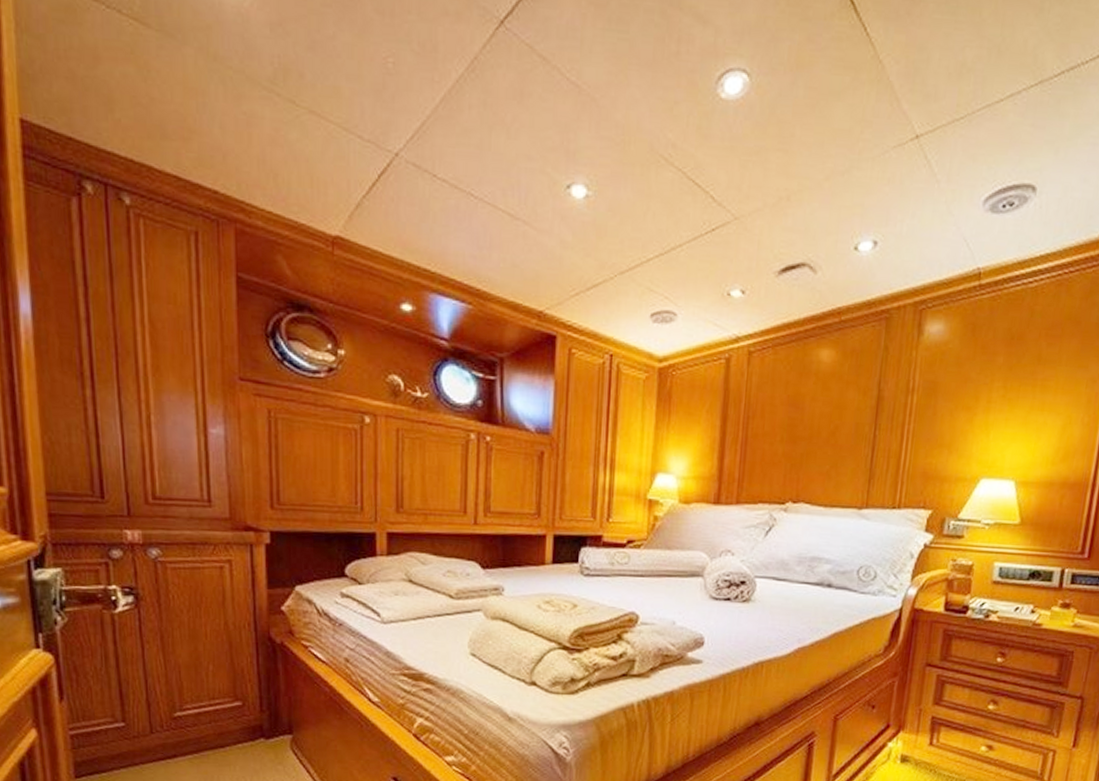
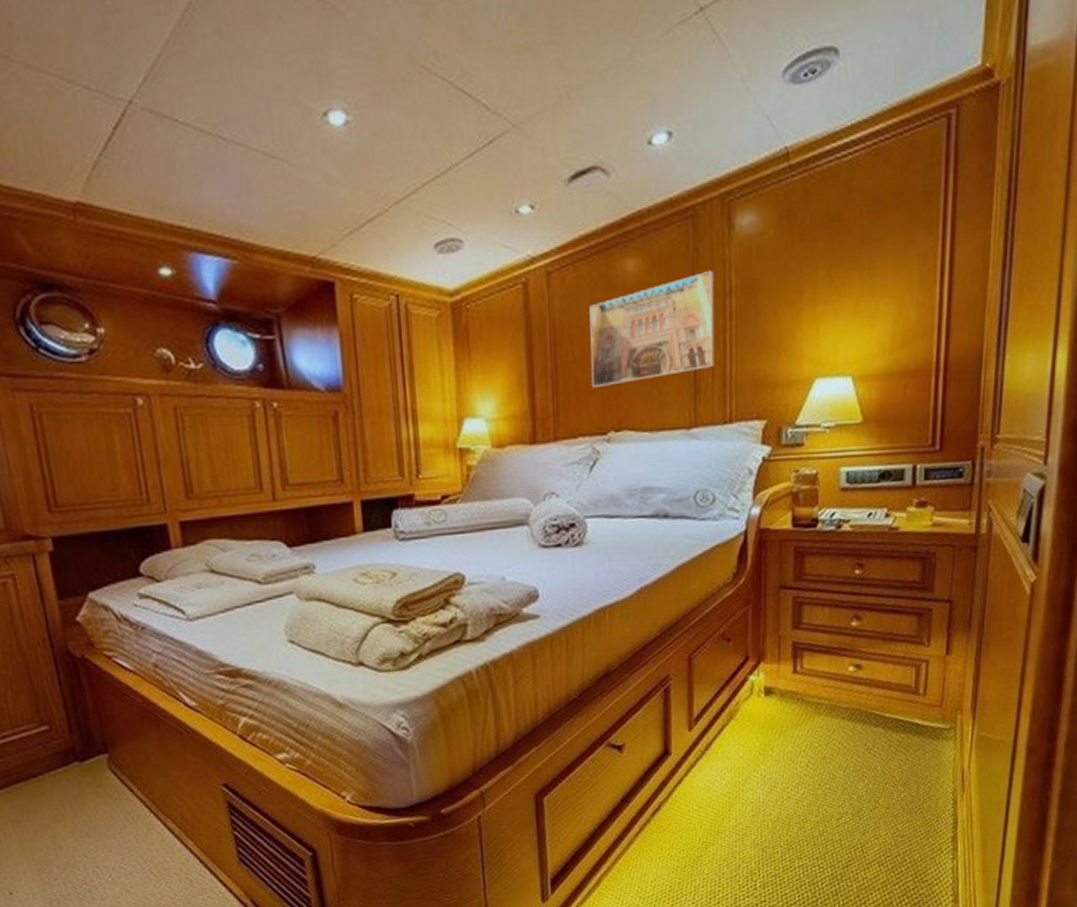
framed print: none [777,368,900,462] -> present [589,270,714,388]

